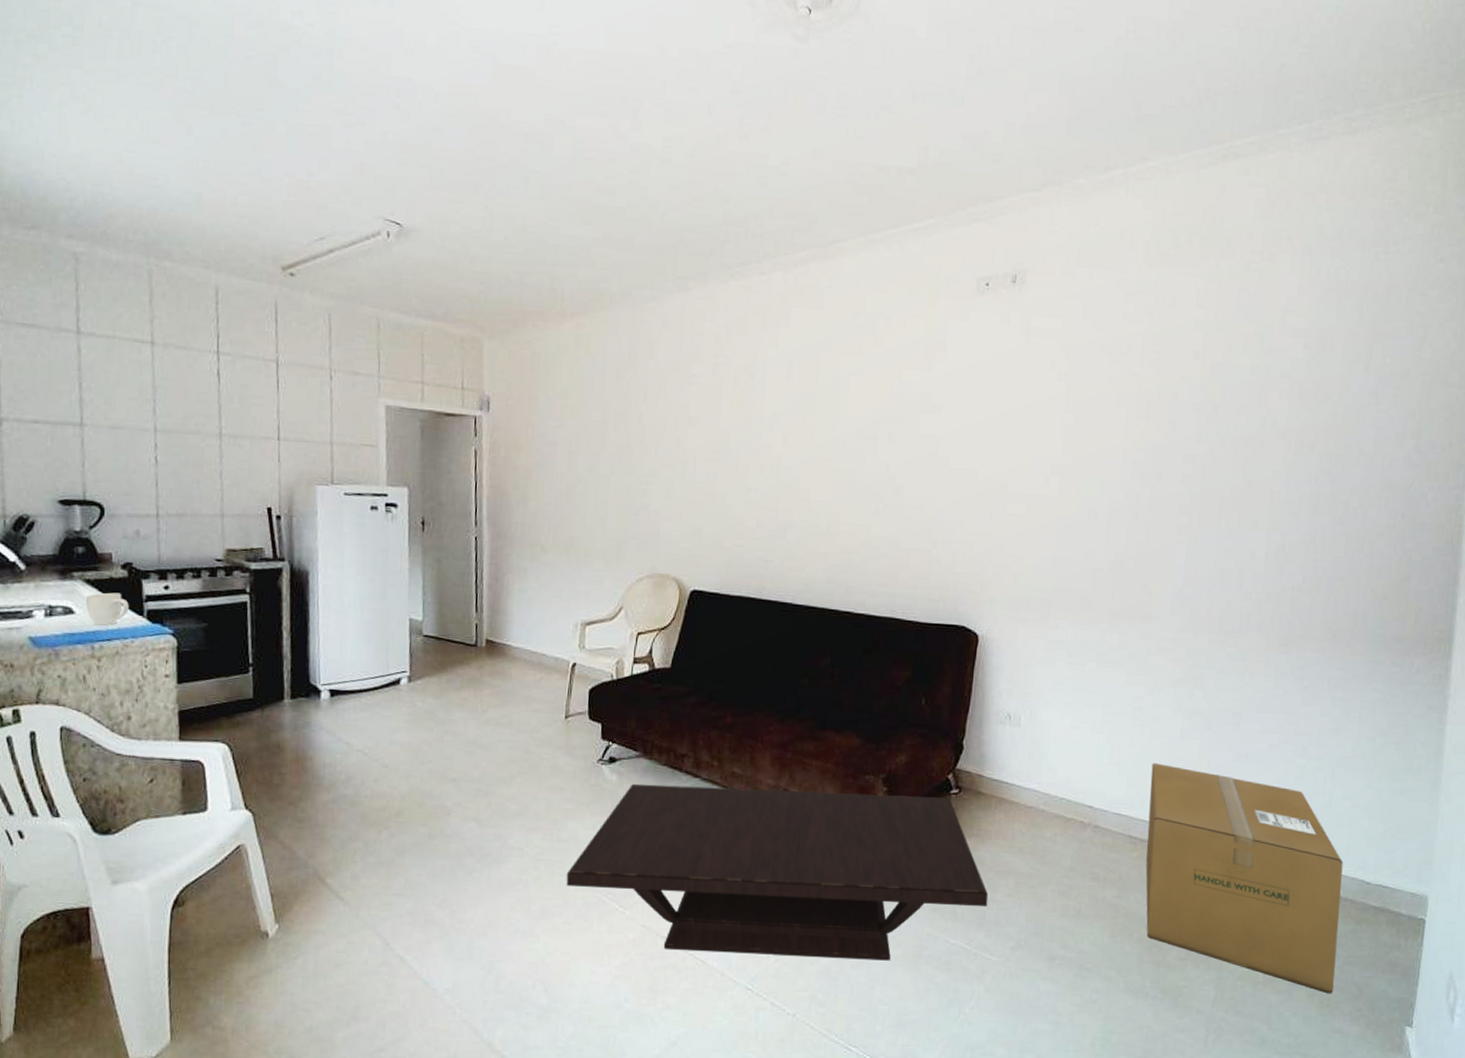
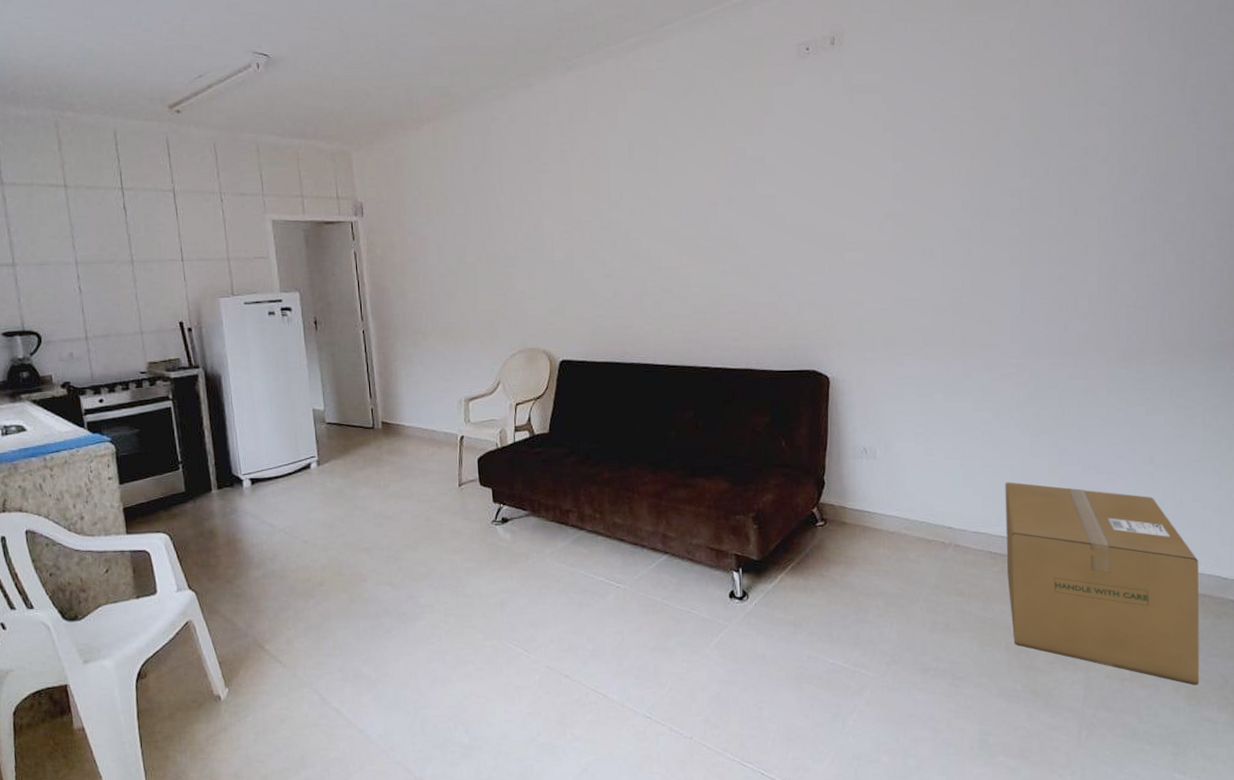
mug: present [85,592,129,627] -> none [34,409,71,440]
coffee table: present [566,783,989,961] -> none [474,529,861,686]

